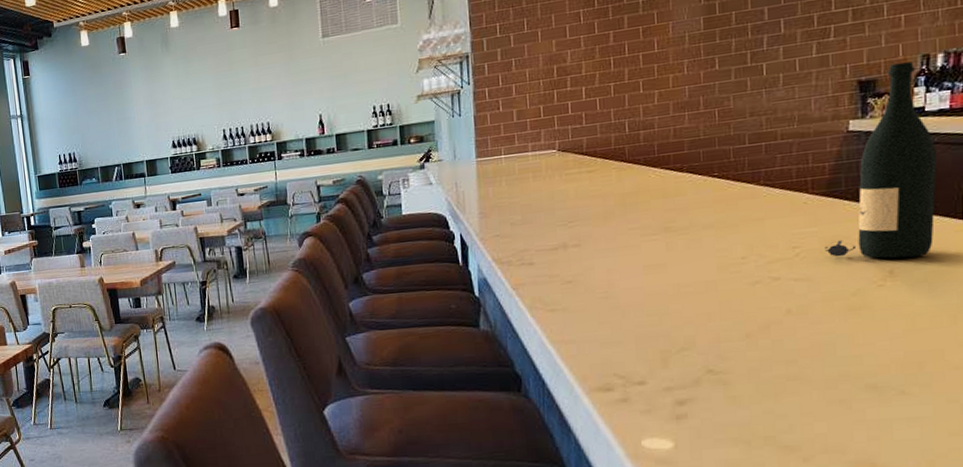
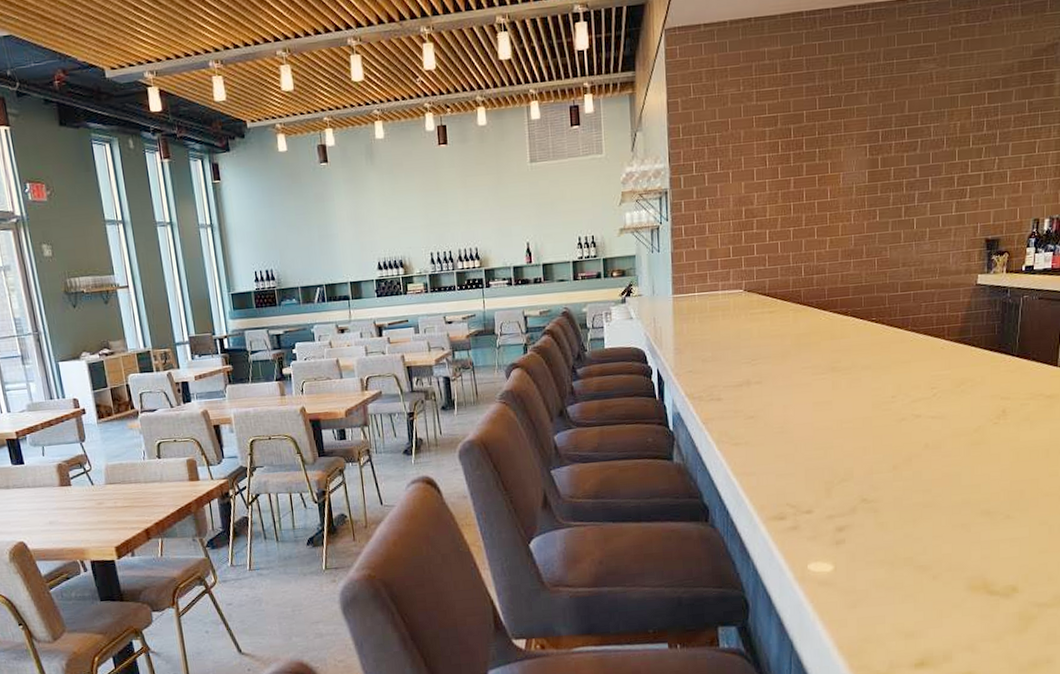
wine bottle: present [825,61,937,259] -> none [956,224,1041,400]

